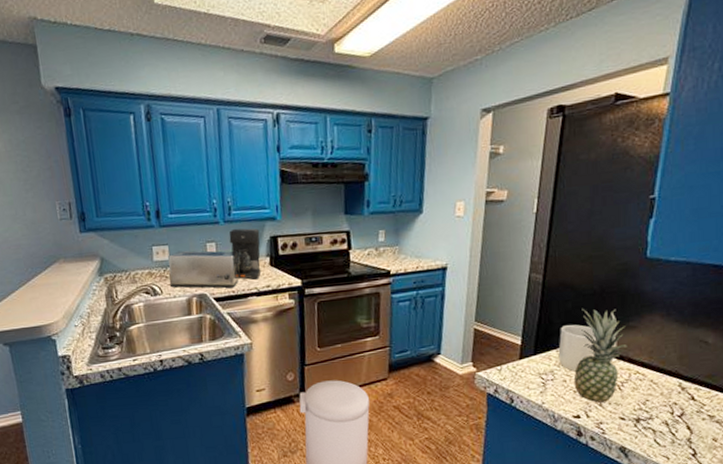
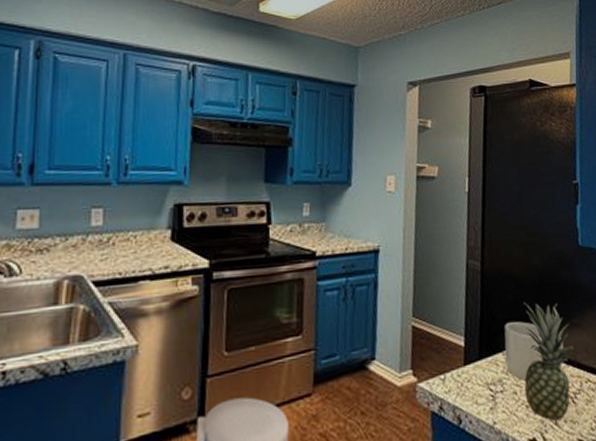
toaster: present [168,250,240,289] -> none [33,216,133,269]
coffee maker: present [229,228,262,280] -> none [122,192,162,258]

